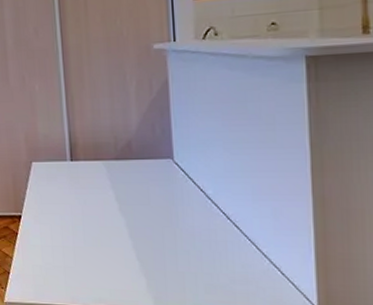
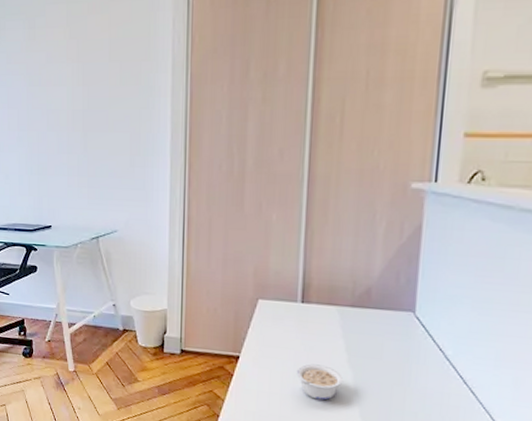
legume: none [74,215,118,248] -> present [296,363,344,401]

